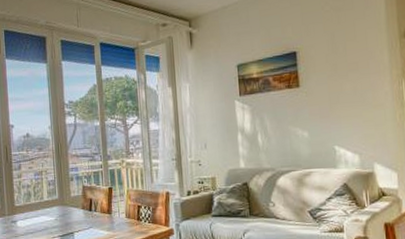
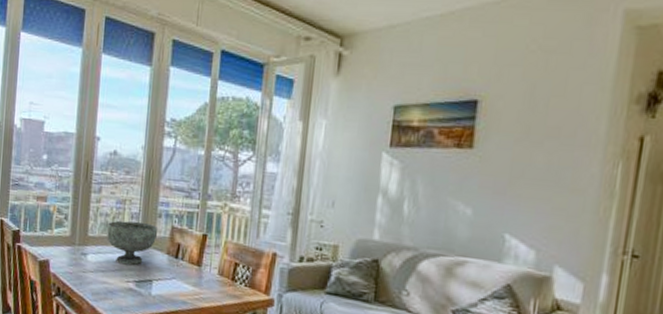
decorative bowl: none [30,187,72,224] -> present [107,220,158,265]

